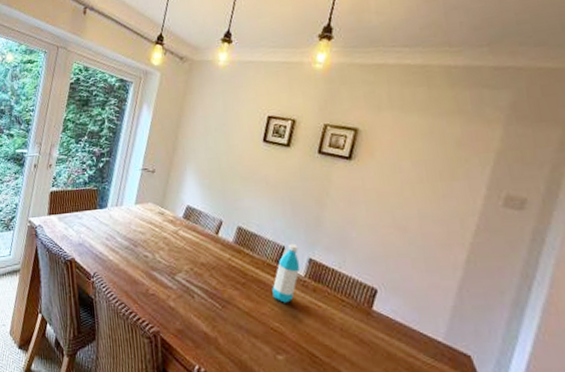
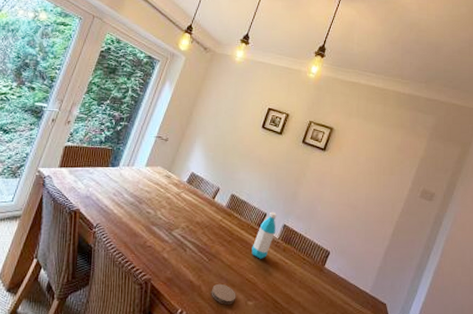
coaster: none [230,334,262,360] -> present [211,283,236,305]

